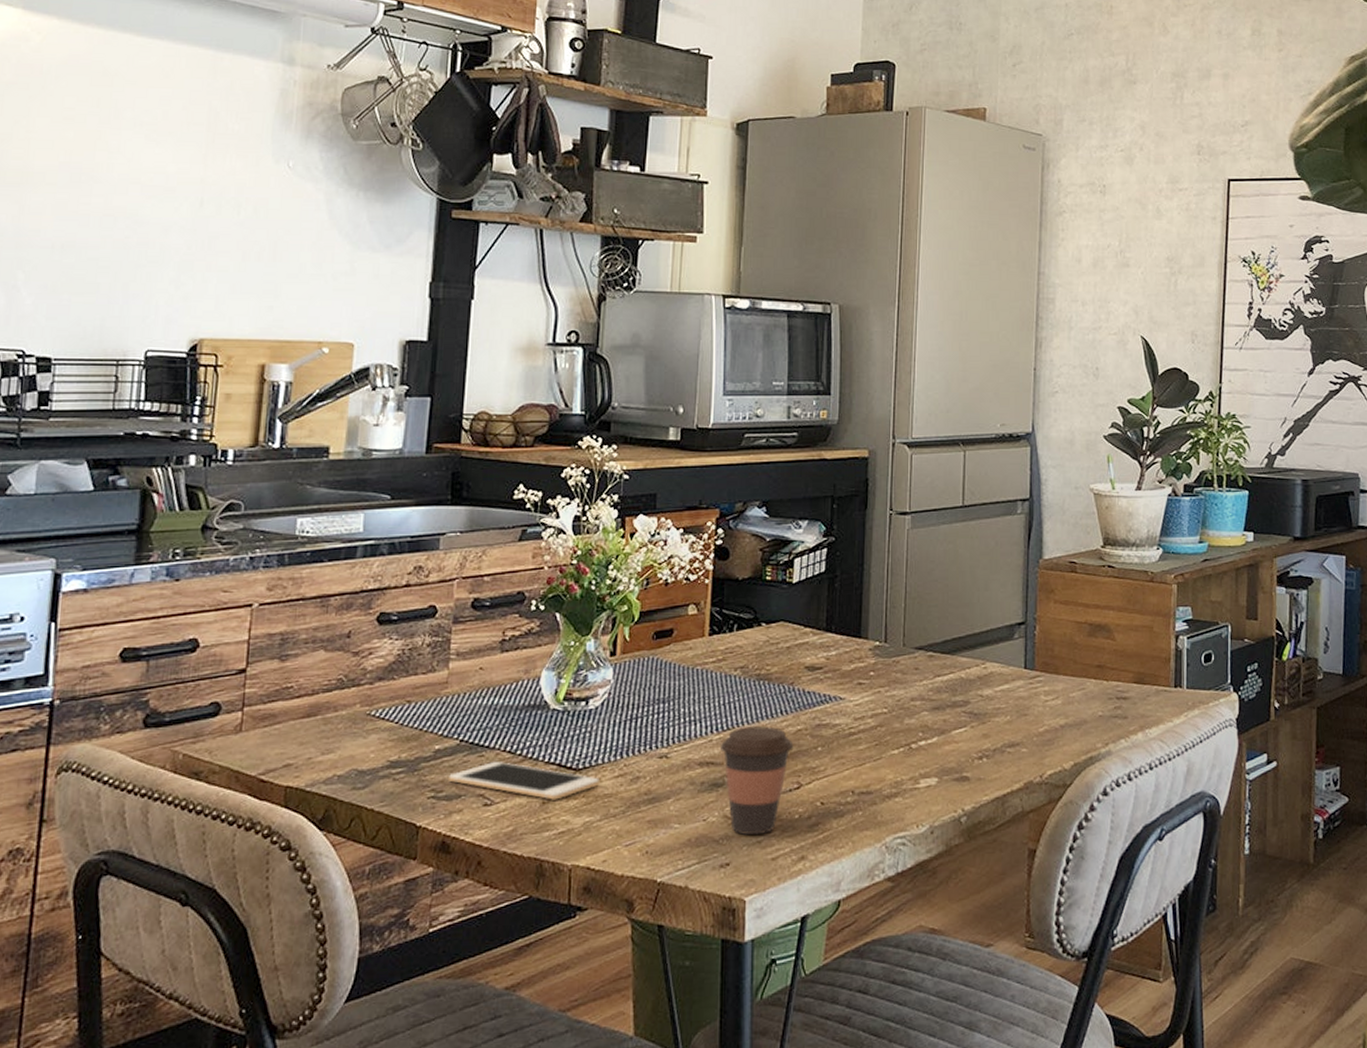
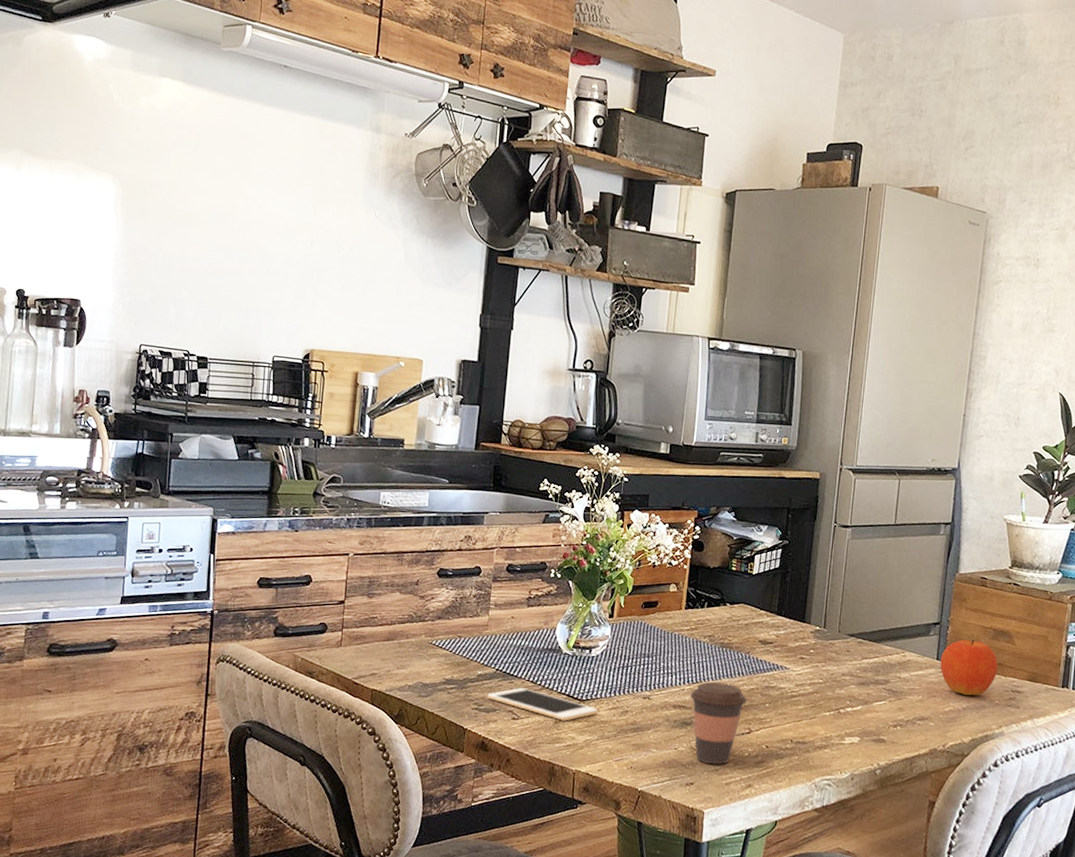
fruit: none [1029,639,1098,710] -> present [940,639,998,696]

